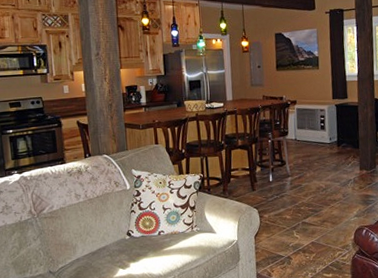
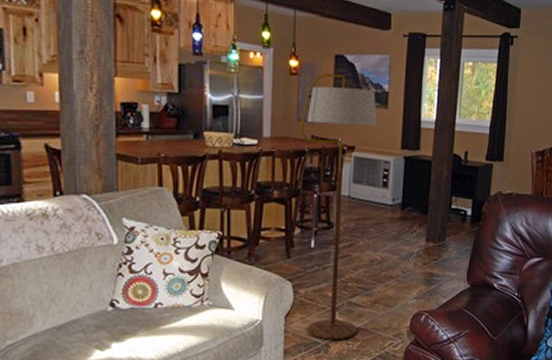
floor lamp: none [253,47,312,254] -> present [300,73,377,340]

